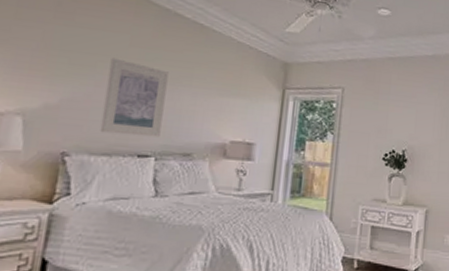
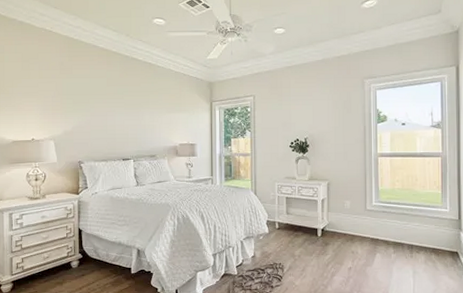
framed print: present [100,57,169,138] -> none [97,95,134,146]

